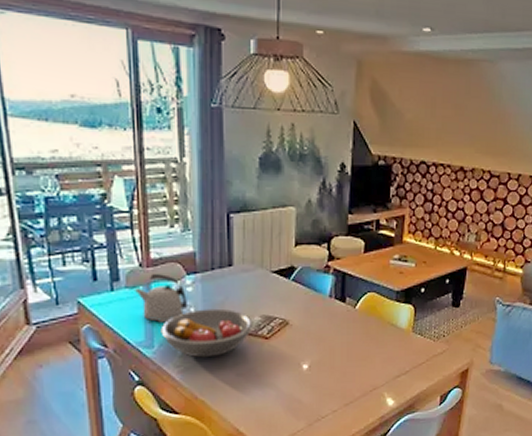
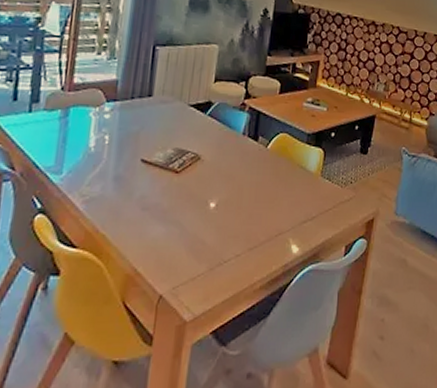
kettle: present [135,273,189,323] -> none [53,97,104,149]
fruit bowl: present [160,308,253,358] -> none [71,137,165,189]

